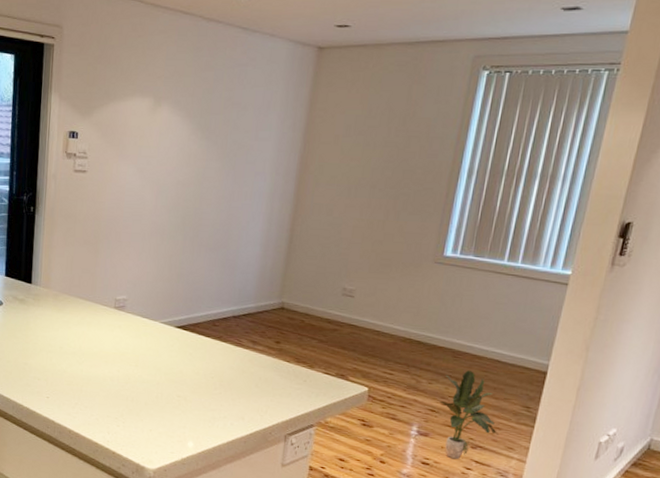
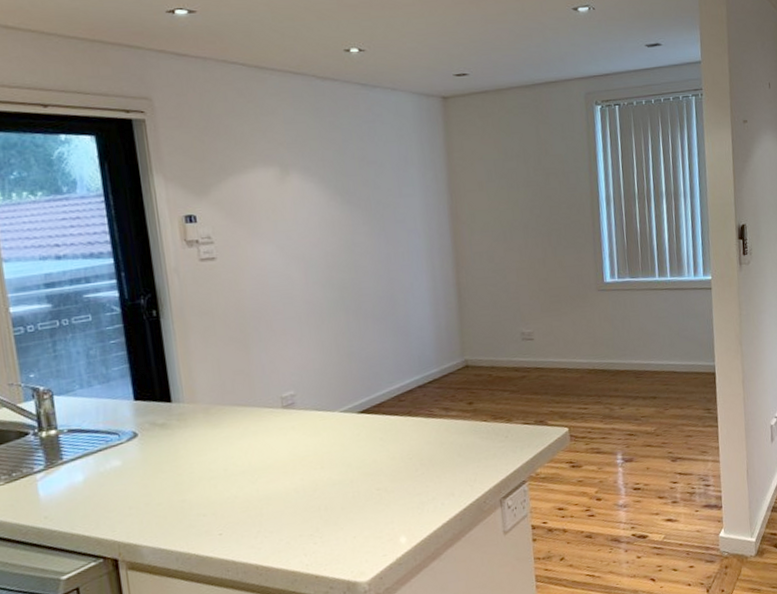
potted plant: present [439,370,498,460] -> none [634,387,691,477]

